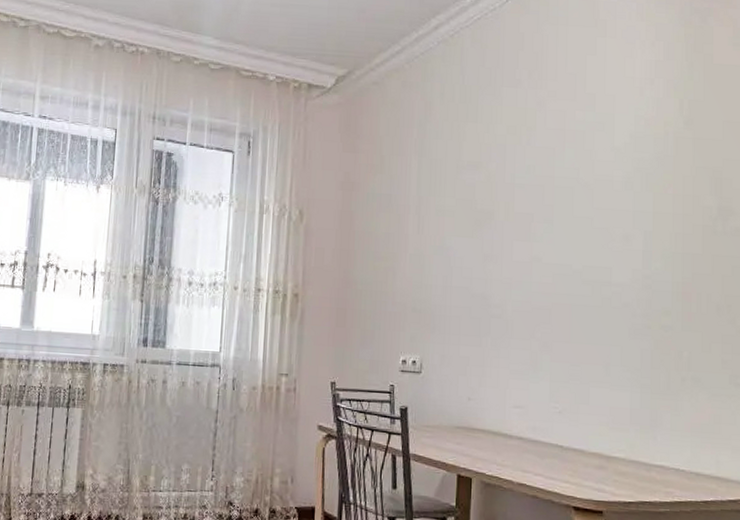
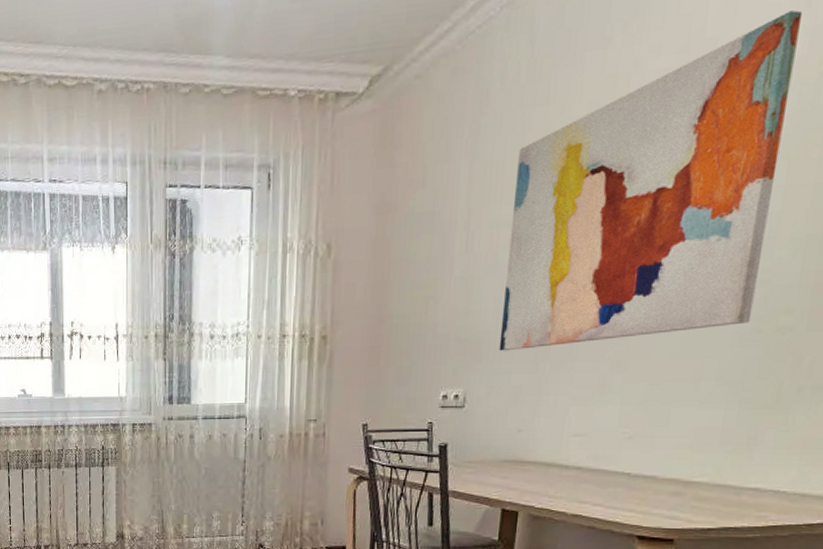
wall art: none [448,84,650,325] -> present [499,10,803,351]

